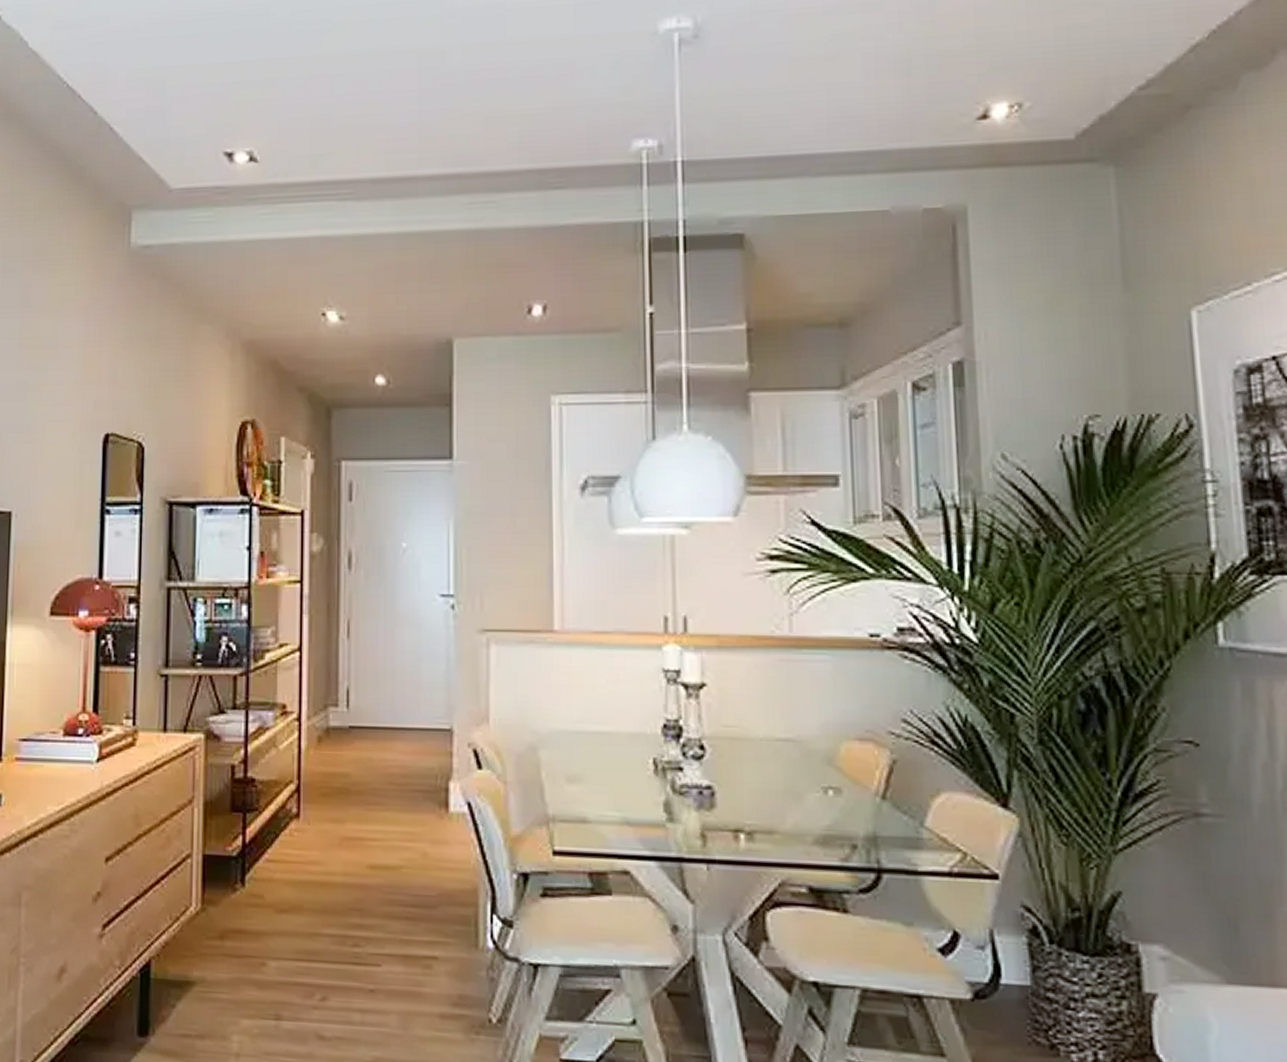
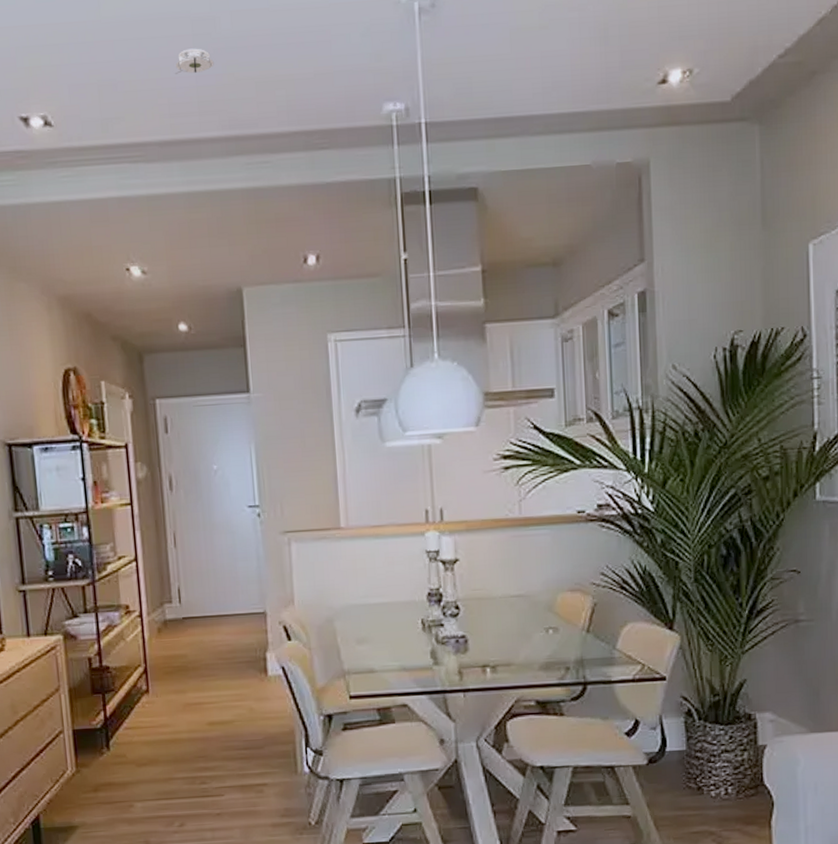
smoke detector: none [396,82,440,109] -> present [175,48,214,74]

